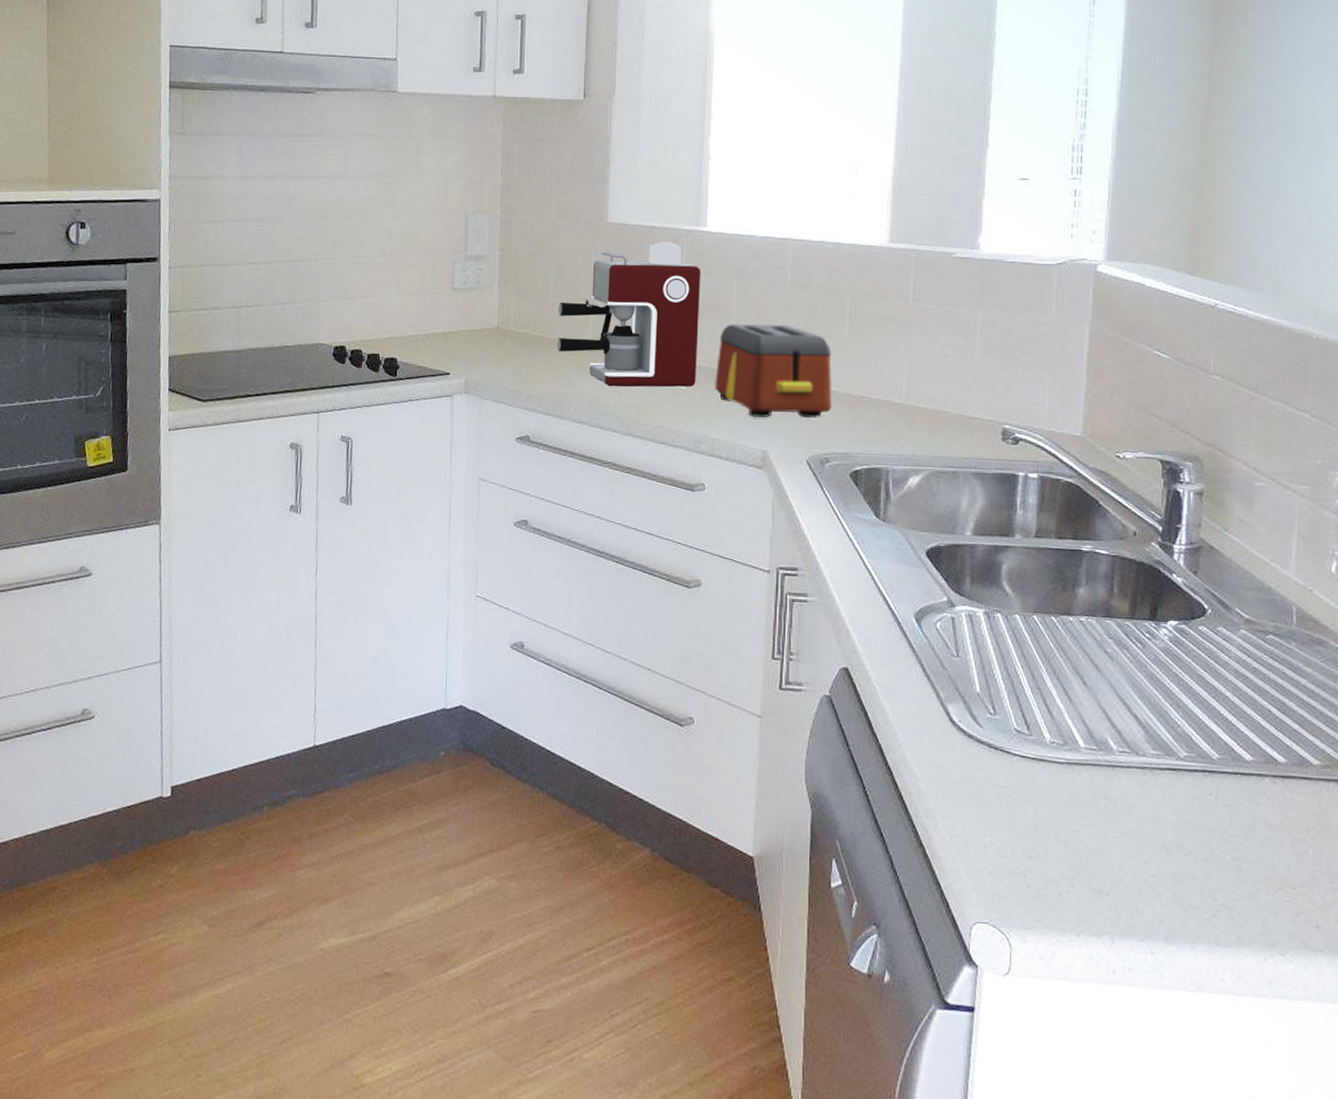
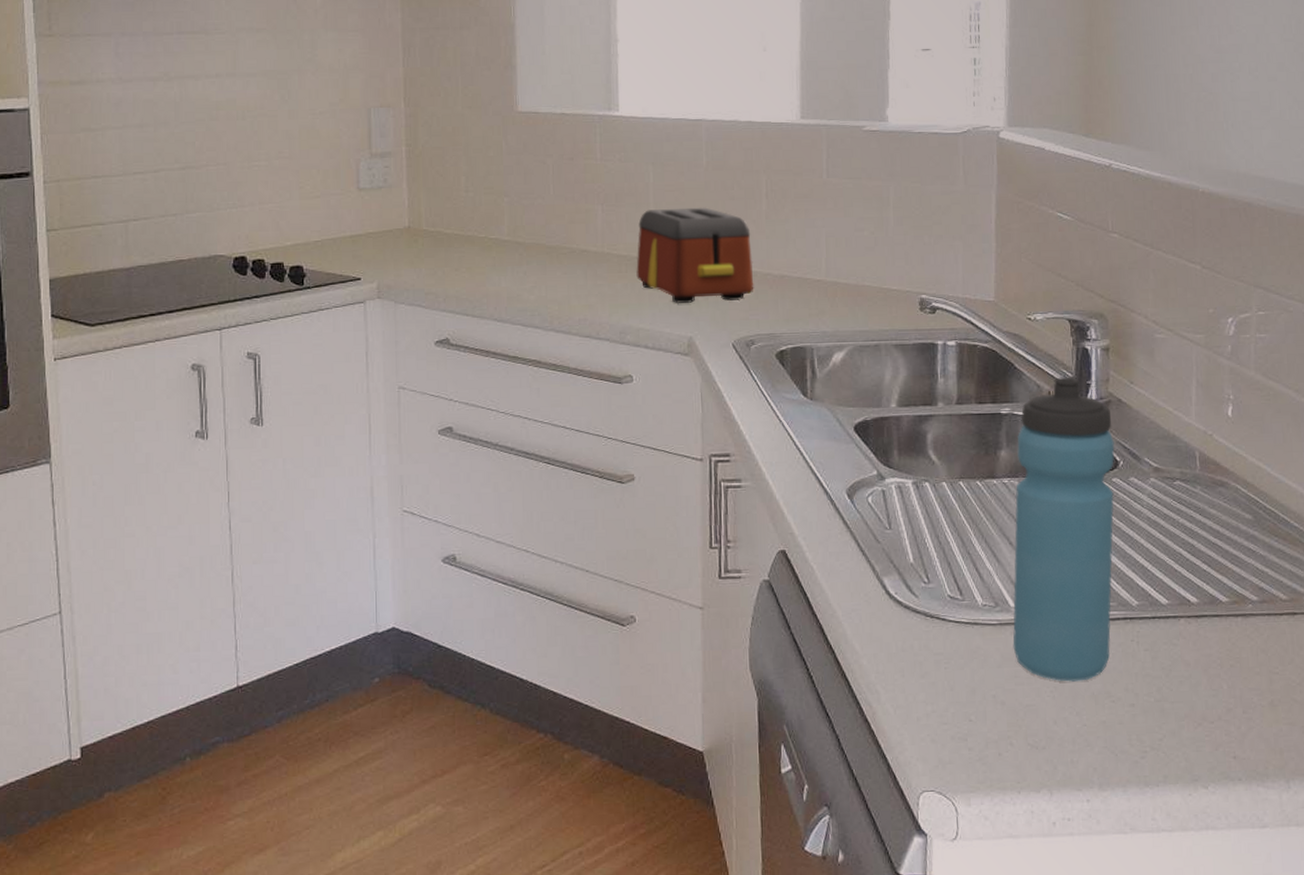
coffee maker: present [557,242,702,388] -> none [471,129,617,282]
water bottle: none [1080,518,1203,830] -> present [1013,377,1115,682]

